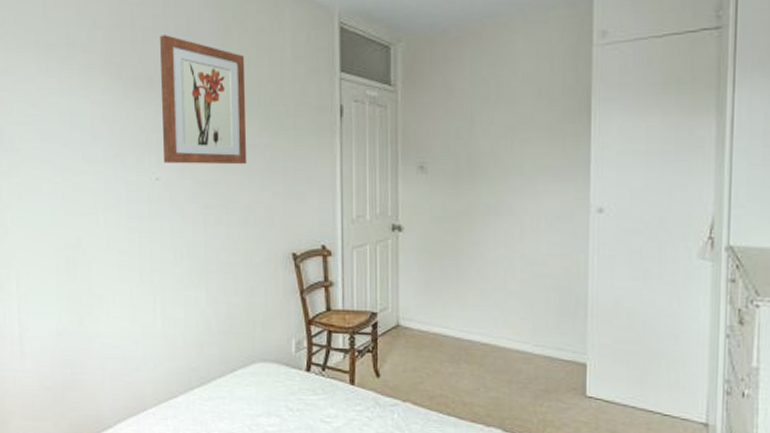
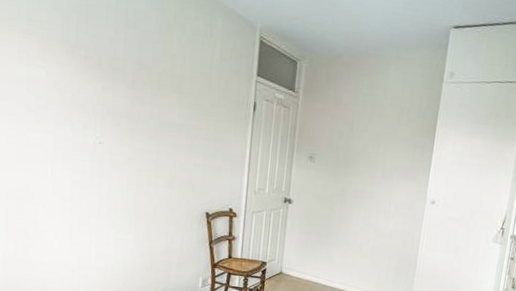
wall art: present [160,35,247,165] -> none [107,24,182,140]

